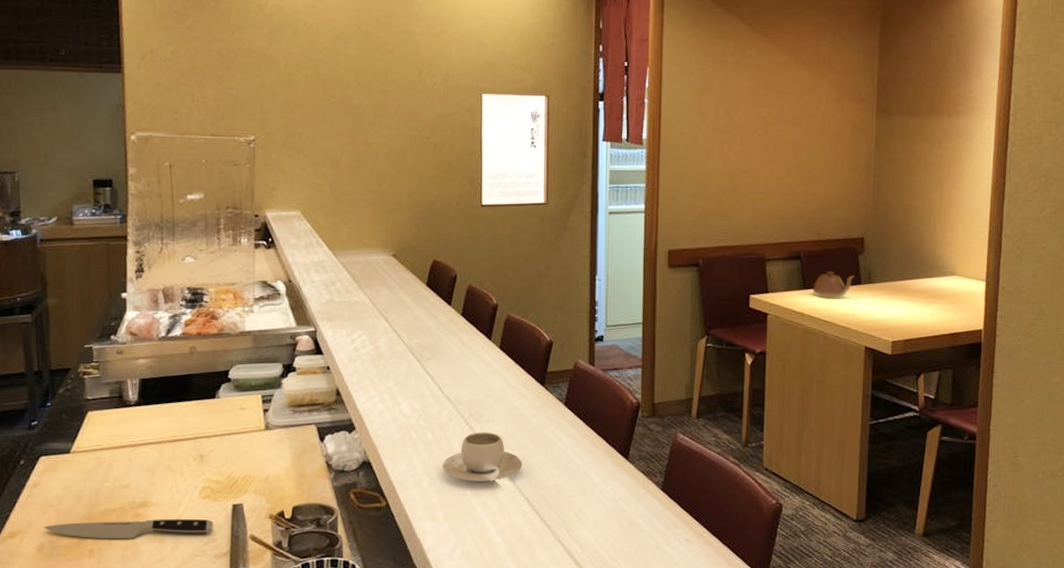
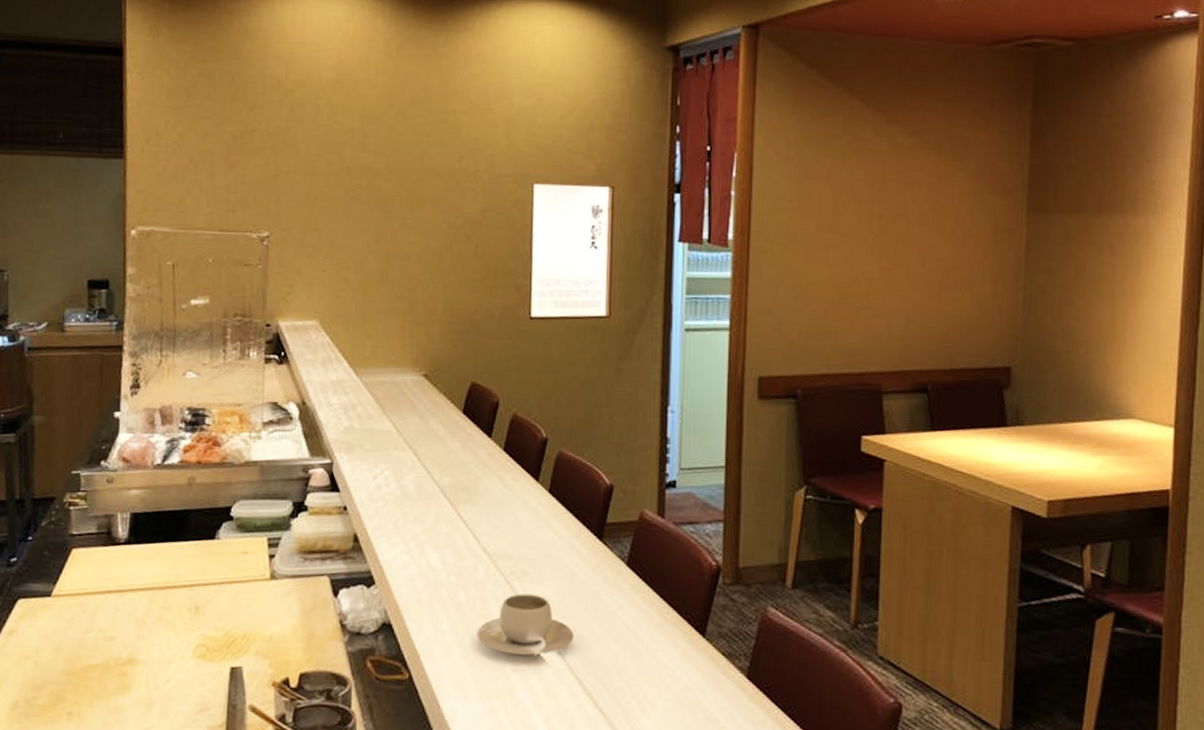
kitchen knife: present [43,519,213,538] -> none [18,678,208,701]
teapot: present [812,272,854,300] -> none [942,409,998,445]

